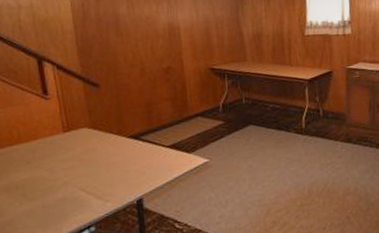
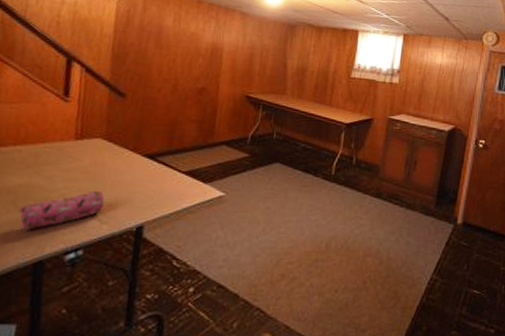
pencil case: none [30,174,103,217] -> present [18,190,105,230]

